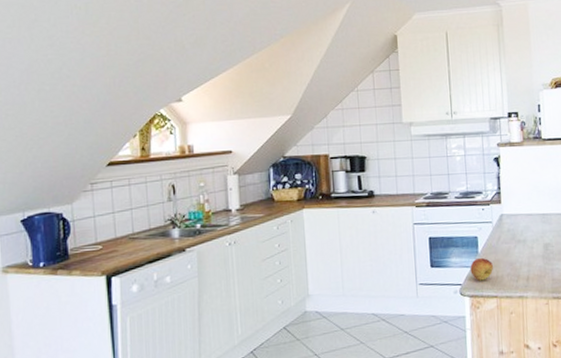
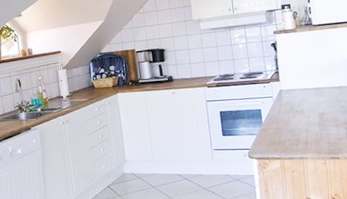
fruit: present [470,257,494,281] -> none [256,126,277,146]

